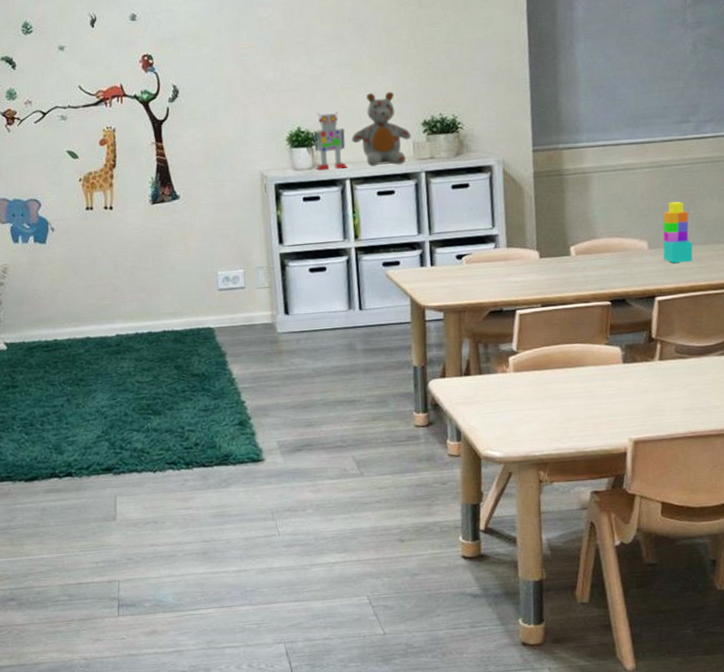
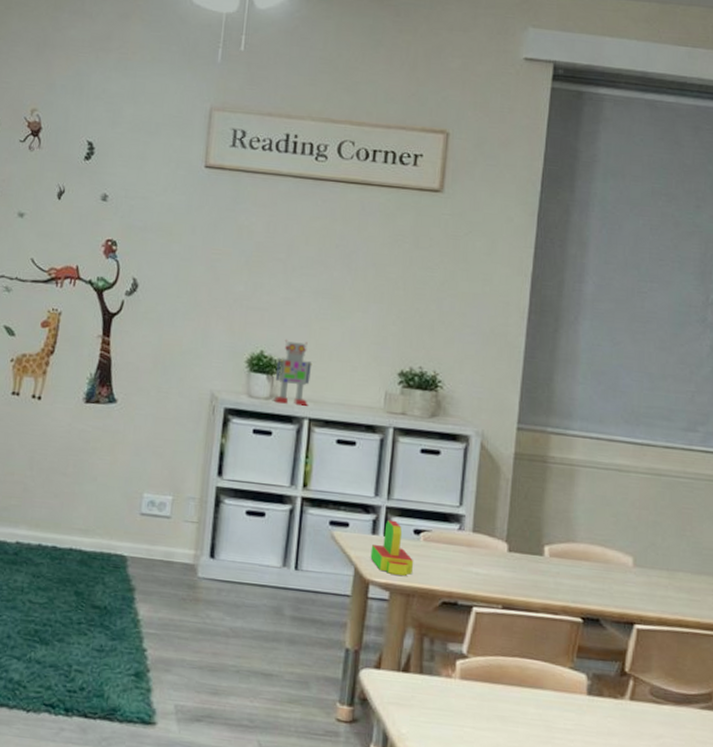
stuffed bear: present [352,91,411,167] -> none [318,329,385,415]
toy blocks: none [421,251,461,297] -> present [370,519,414,576]
toy blocks: present [663,201,693,263] -> none [649,518,685,592]

